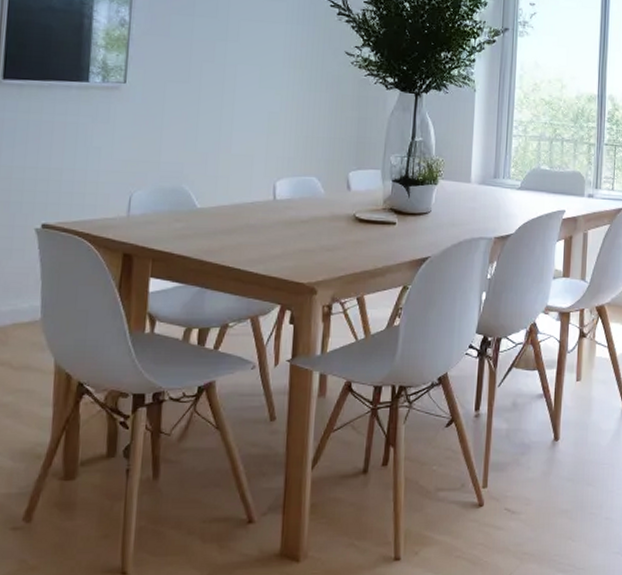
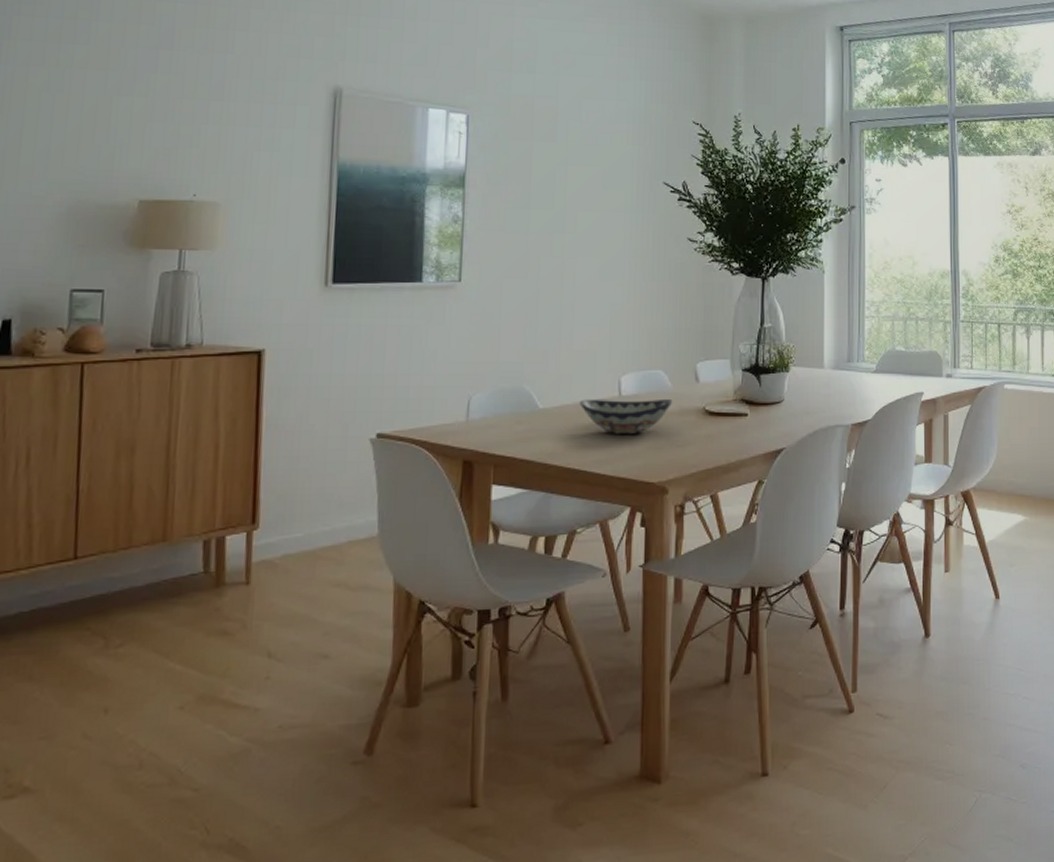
decorative bowl: none [236,201,325,236] -> present [580,399,673,434]

